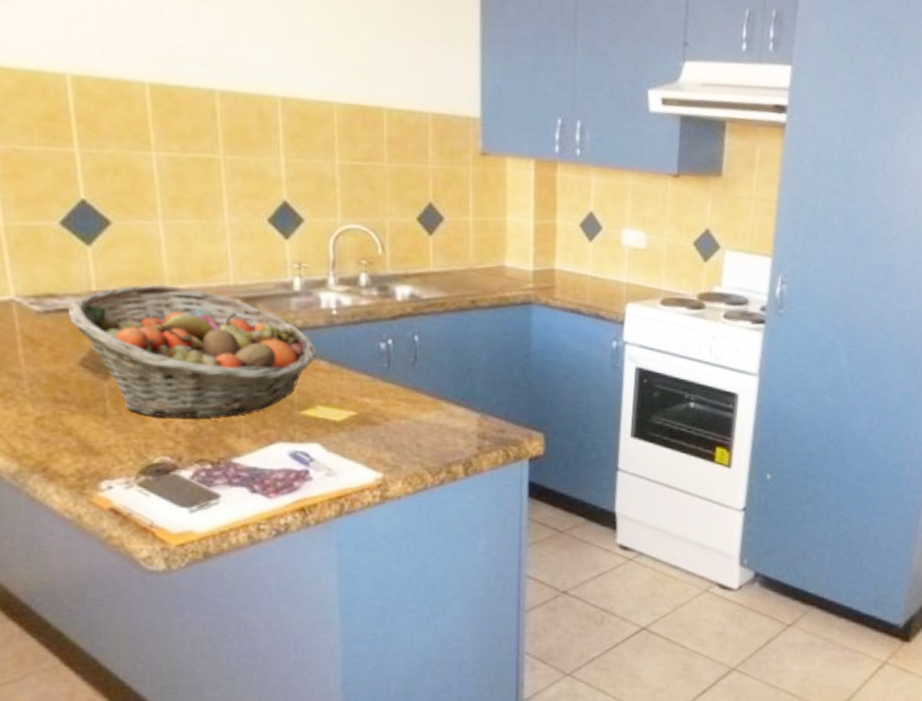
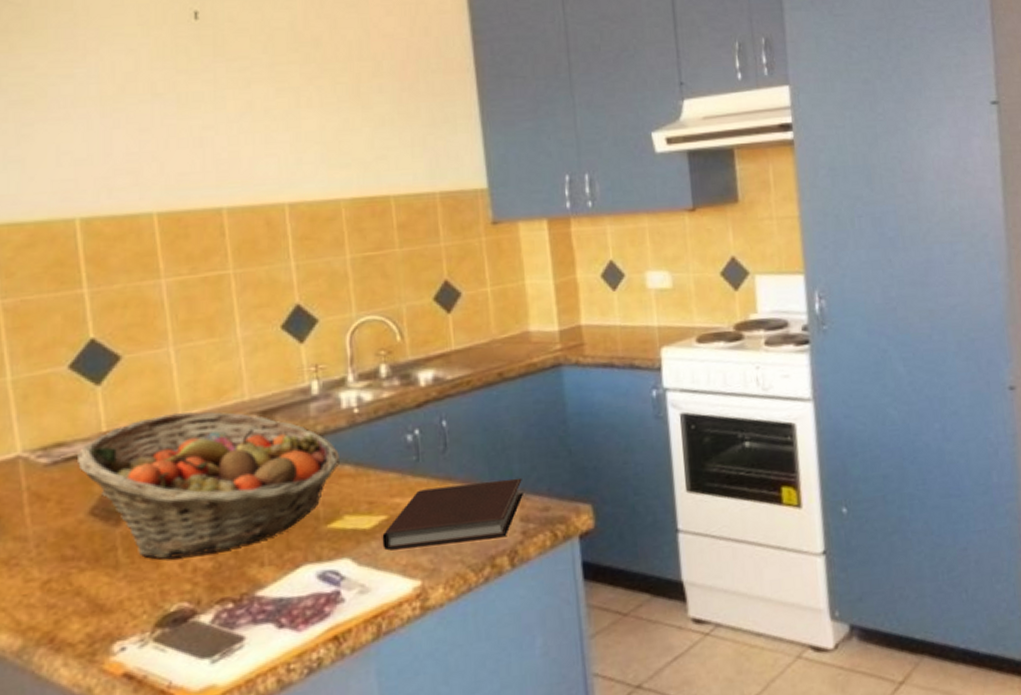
notebook: none [350,394,483,449] -> present [382,477,523,551]

